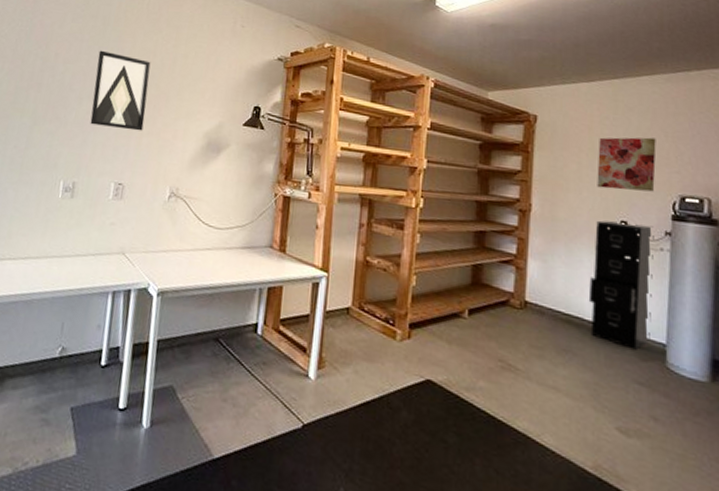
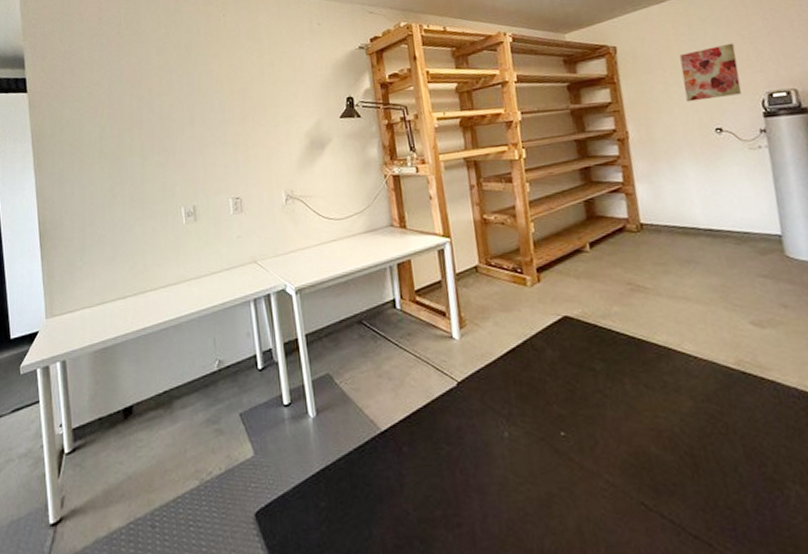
wall art: present [90,50,151,131] -> none [189,76,247,149]
filing cabinet: present [588,220,654,350] -> none [693,127,766,247]

